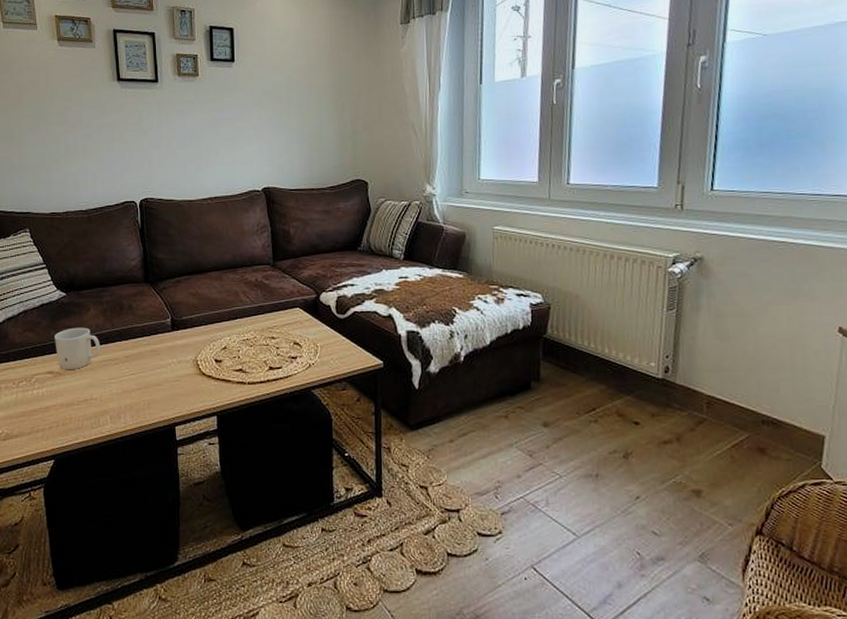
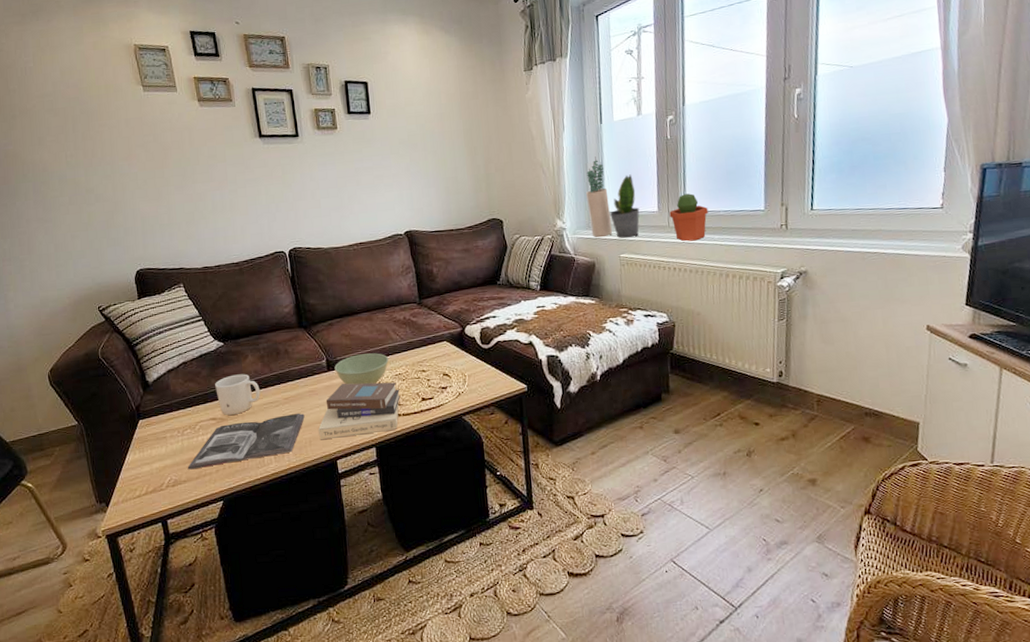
magazine: none [20,373,145,424] -> present [187,413,305,470]
books: none [158,344,246,404] -> present [318,382,400,440]
bowl: none [179,315,237,348] -> present [334,353,389,385]
vase: none [459,119,487,207] -> present [585,156,613,238]
potted plant: none [485,140,518,210] -> present [610,174,640,239]
succulent plant: none [551,164,594,217] -> present [669,193,708,242]

